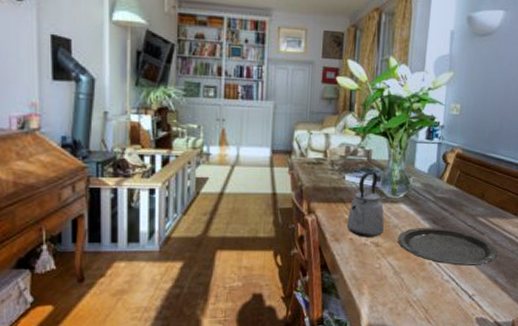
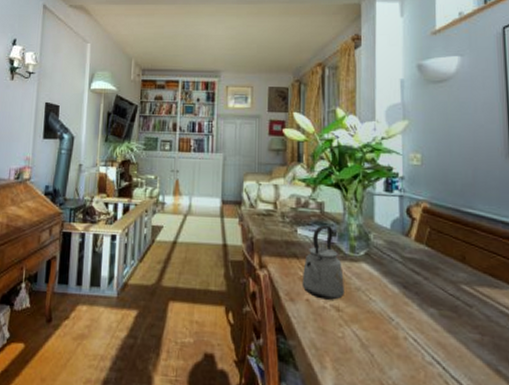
plate: present [398,227,497,266] -> none [362,292,494,347]

